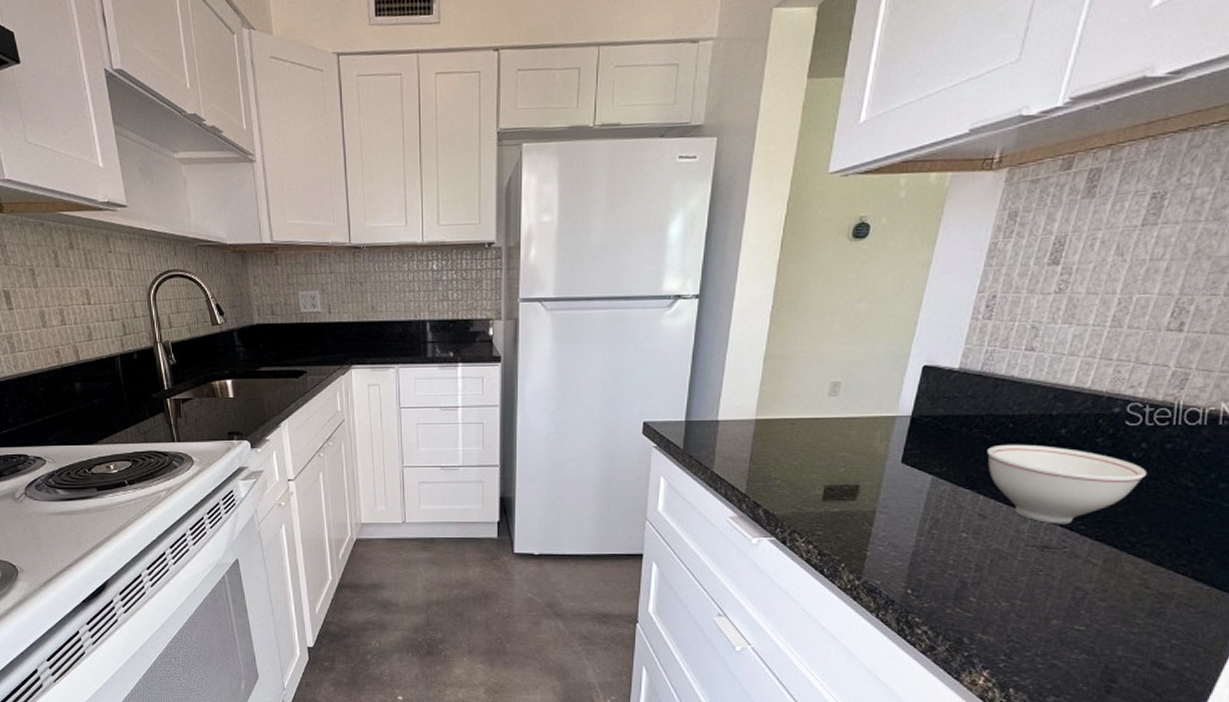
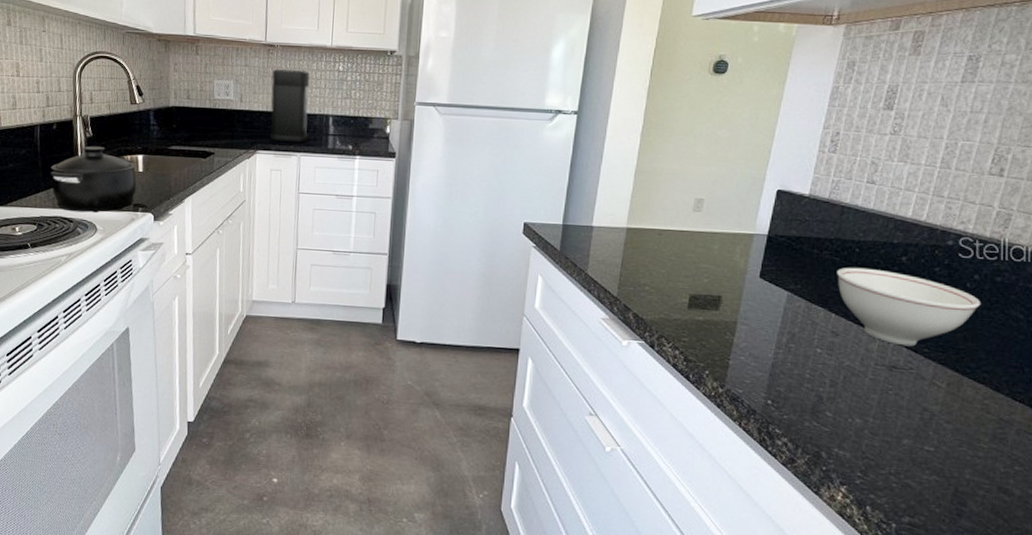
saucepan: none [137,373,229,445] -> present [49,146,137,213]
coffee maker: none [360,273,406,355] -> present [270,69,310,144]

